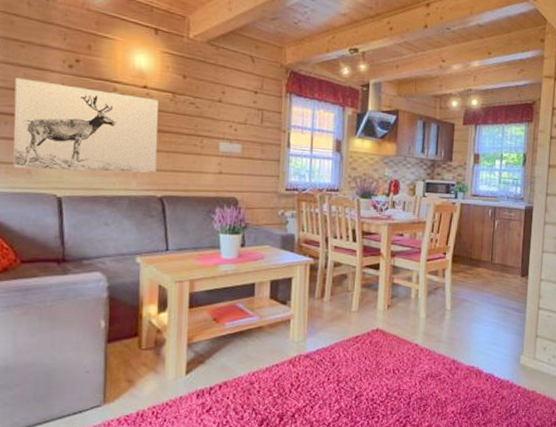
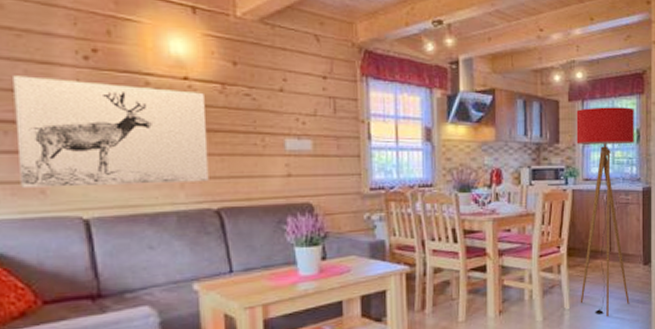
floor lamp: none [460,131,522,321] -> present [576,107,634,318]

